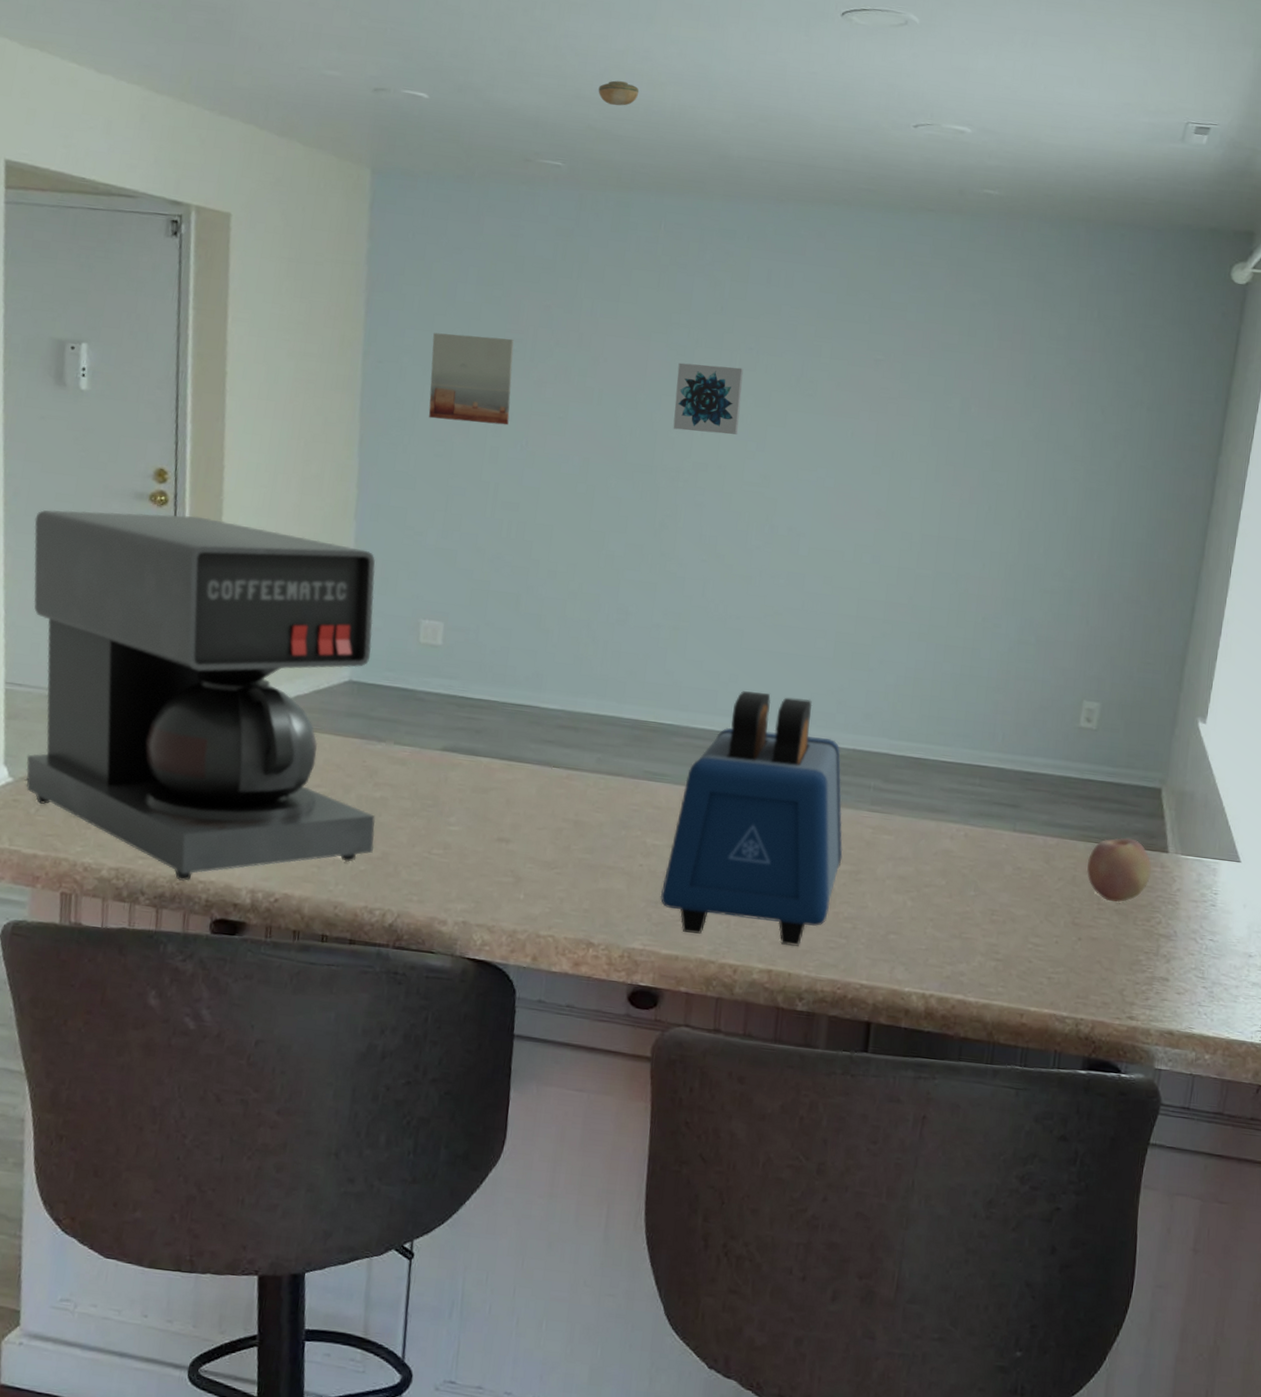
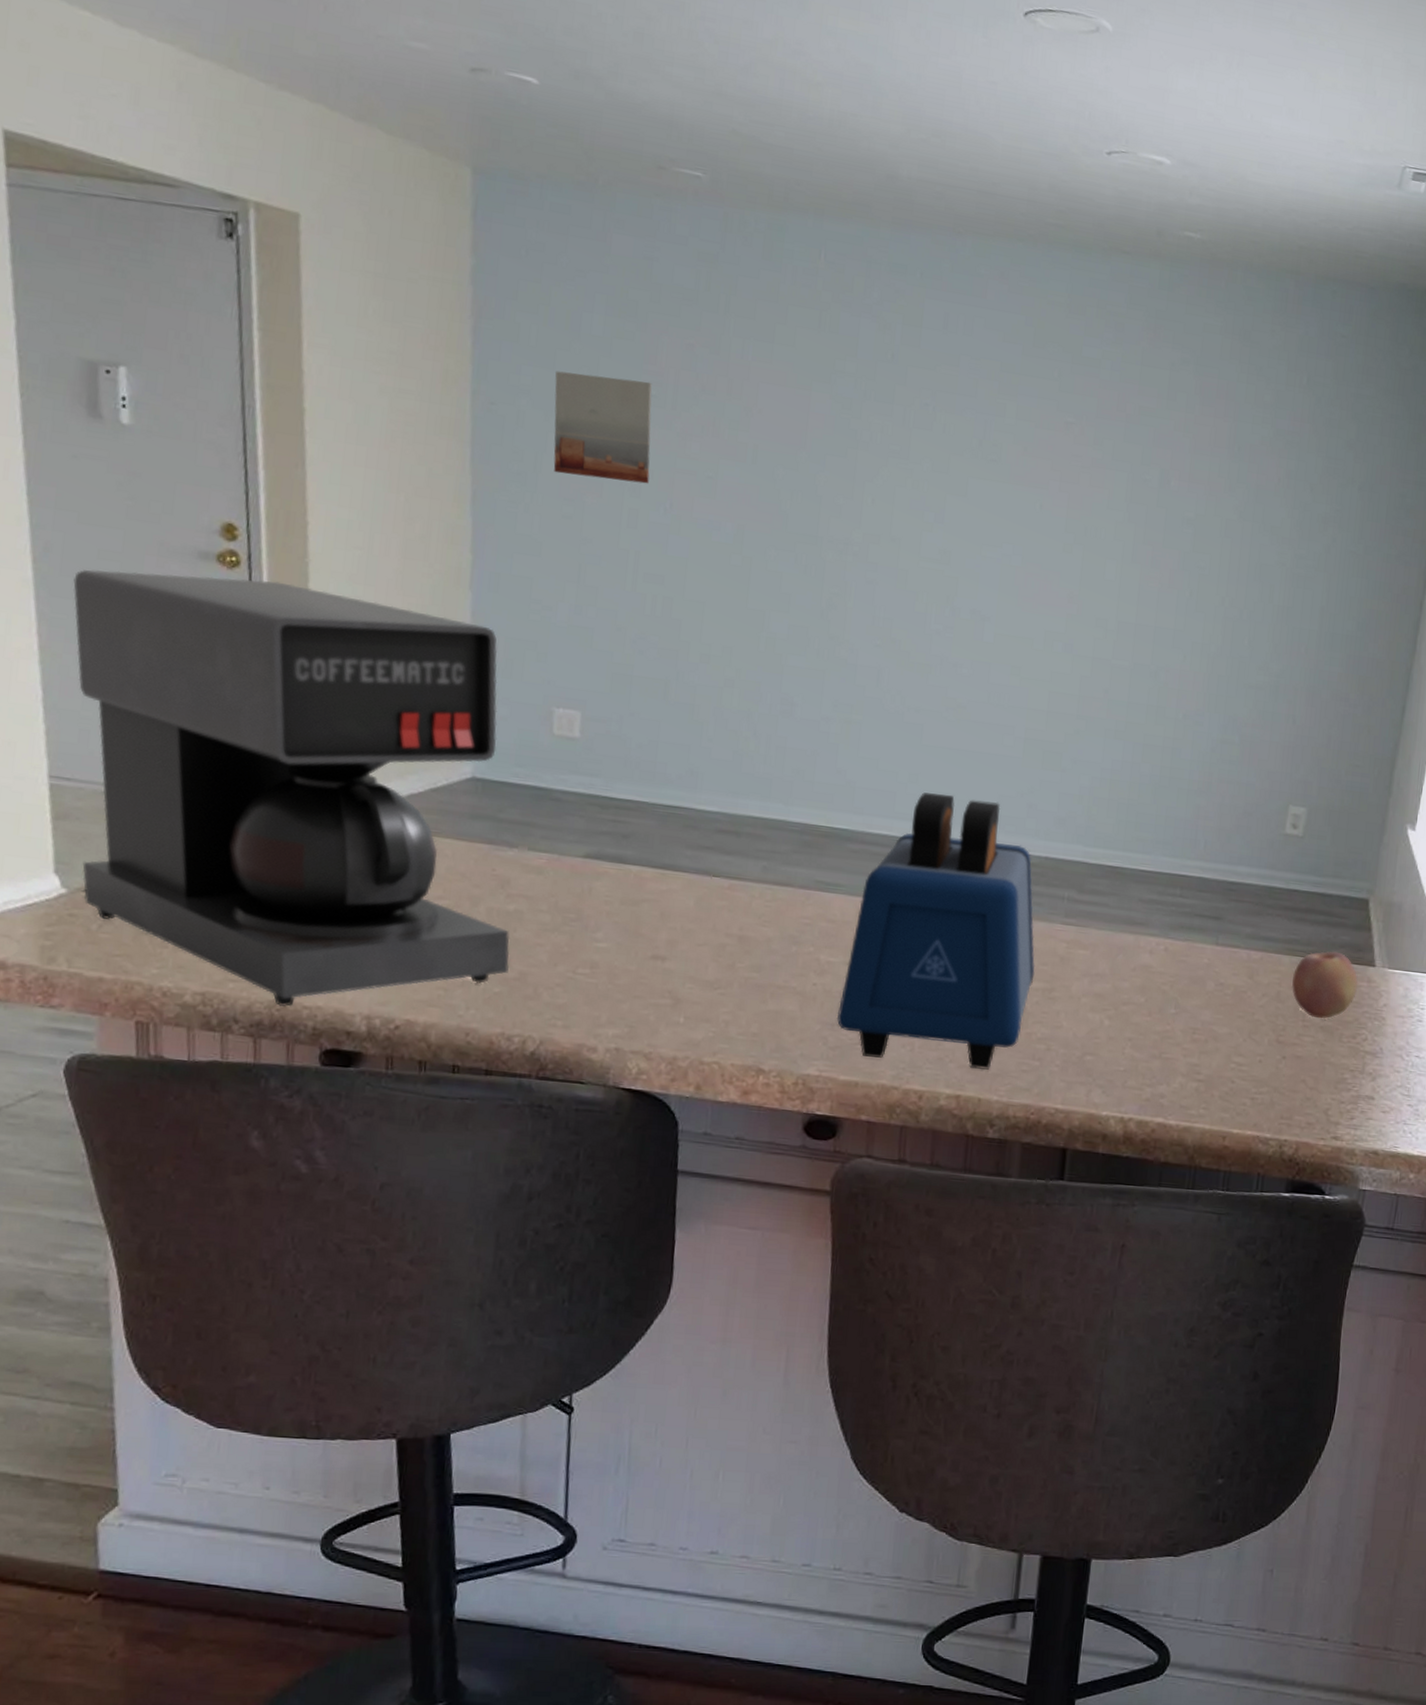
smoke detector: present [598,80,639,106] -> none [743,76,792,109]
wall art: present [673,362,744,435] -> none [839,417,919,503]

